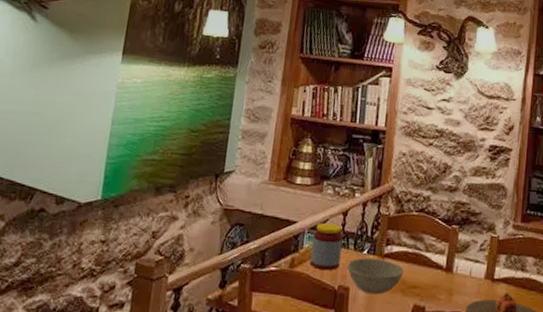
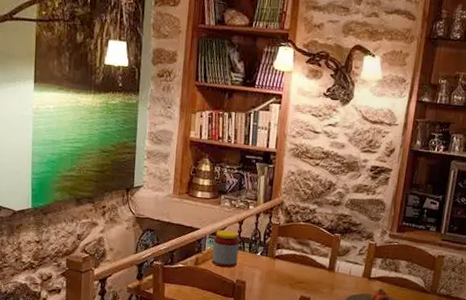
bowl: present [347,258,404,295] -> none [244,258,292,288]

